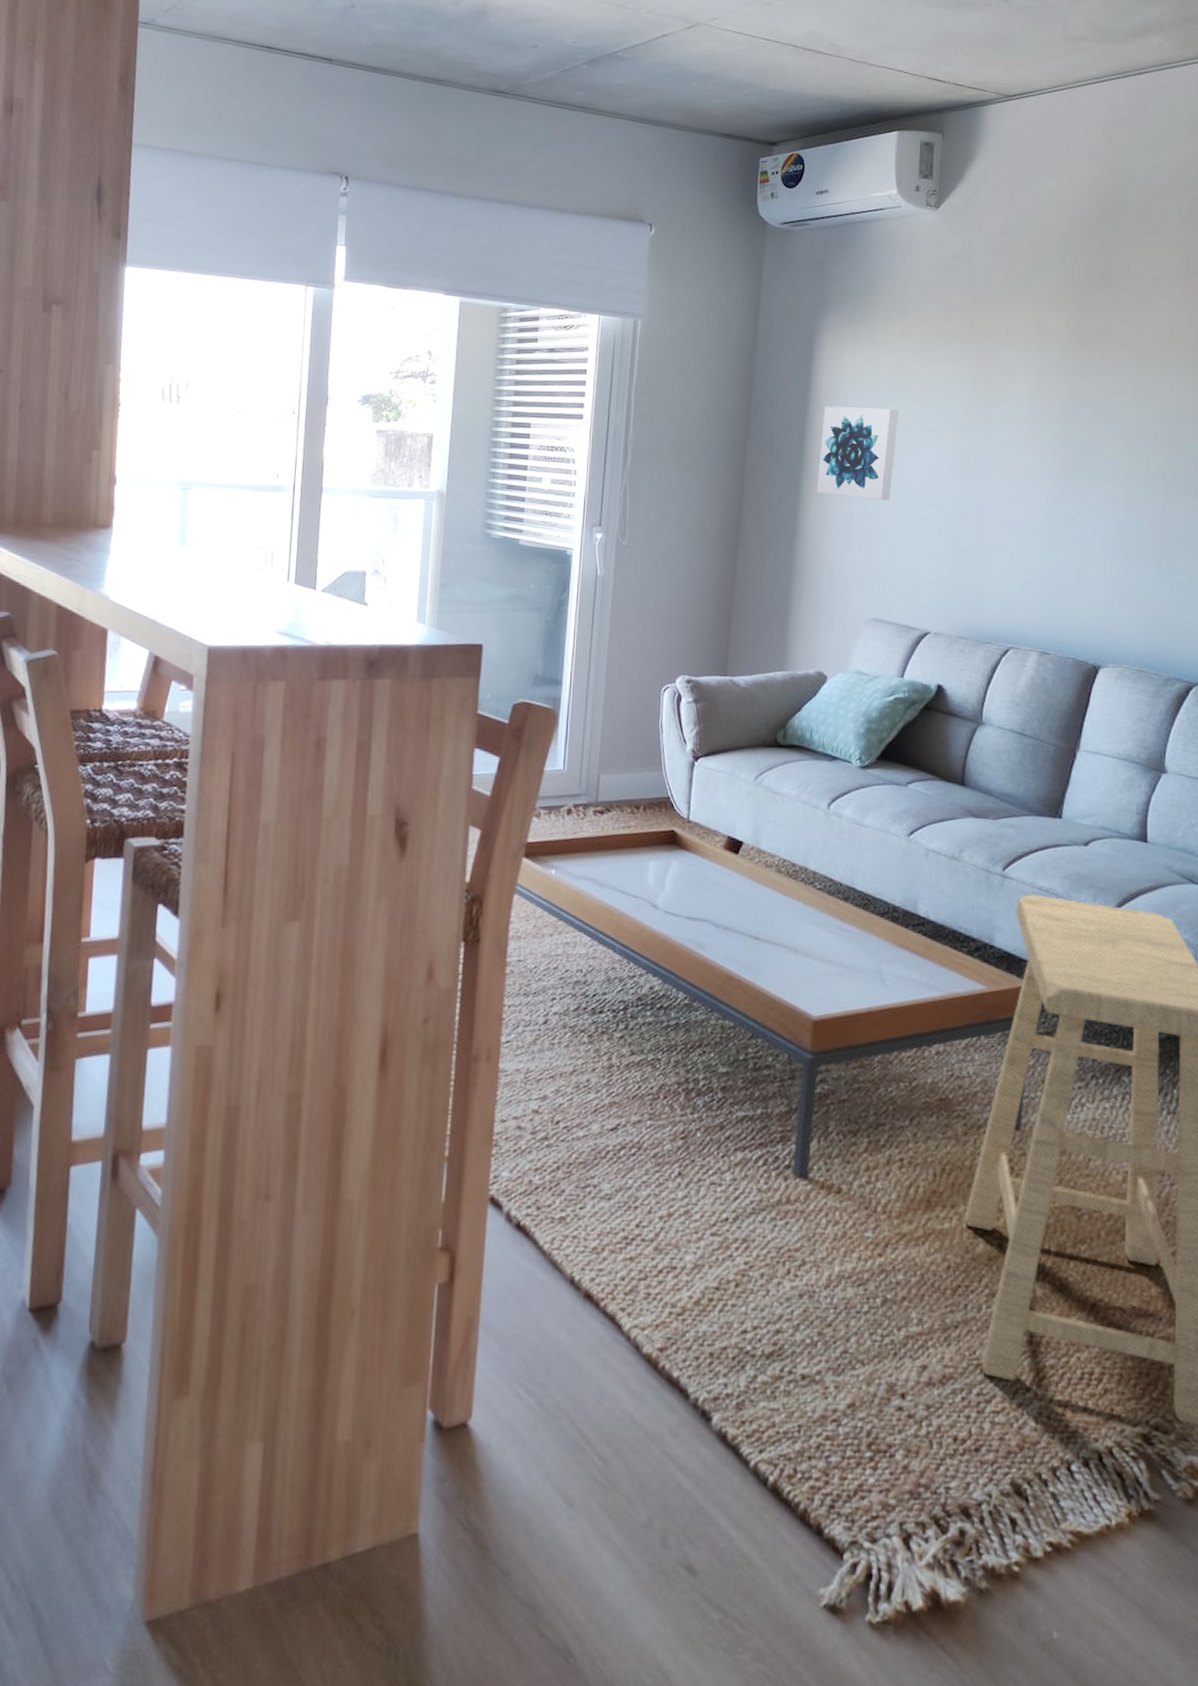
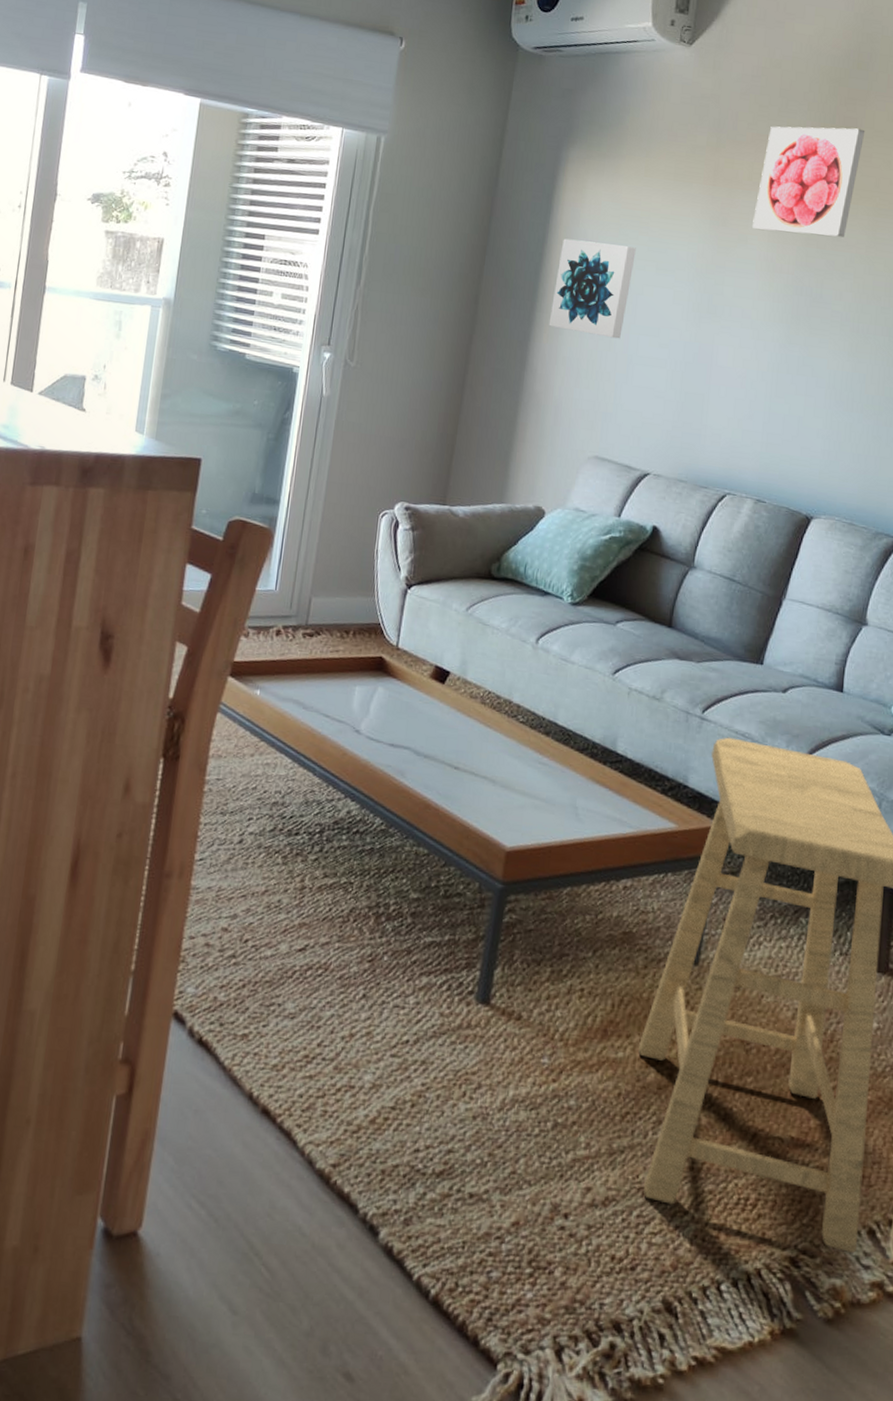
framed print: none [1014,276,1121,385] -> present [752,126,866,238]

